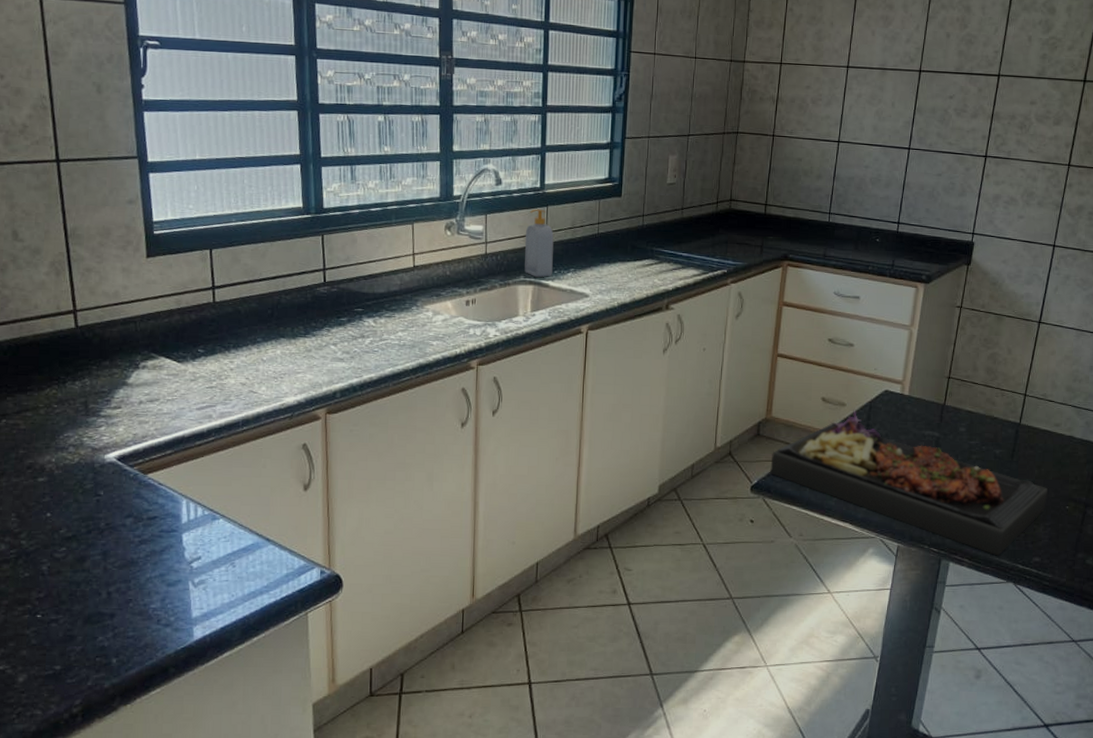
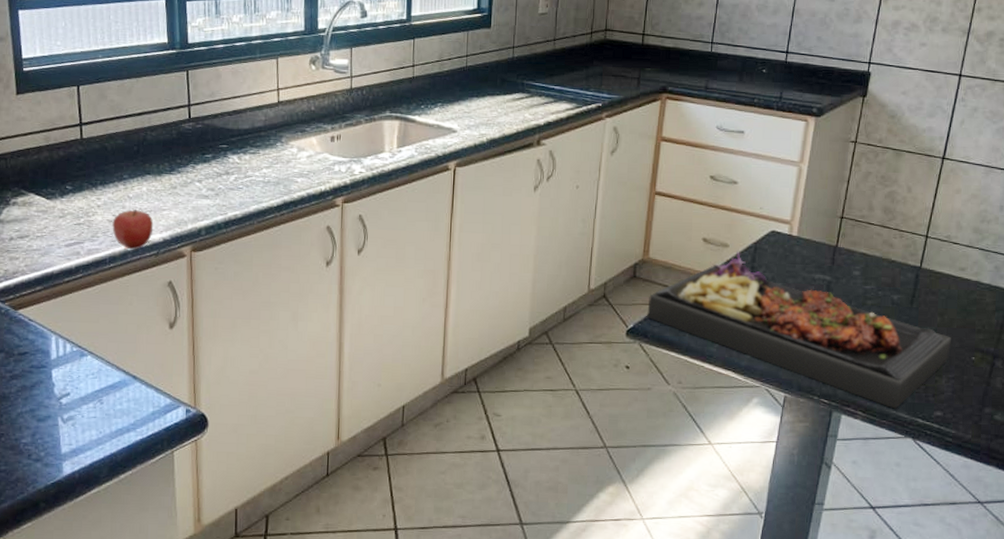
fruit: none [245,372,288,413] -> present [112,208,154,250]
soap bottle: present [524,209,554,278] -> none [390,41,421,113]

